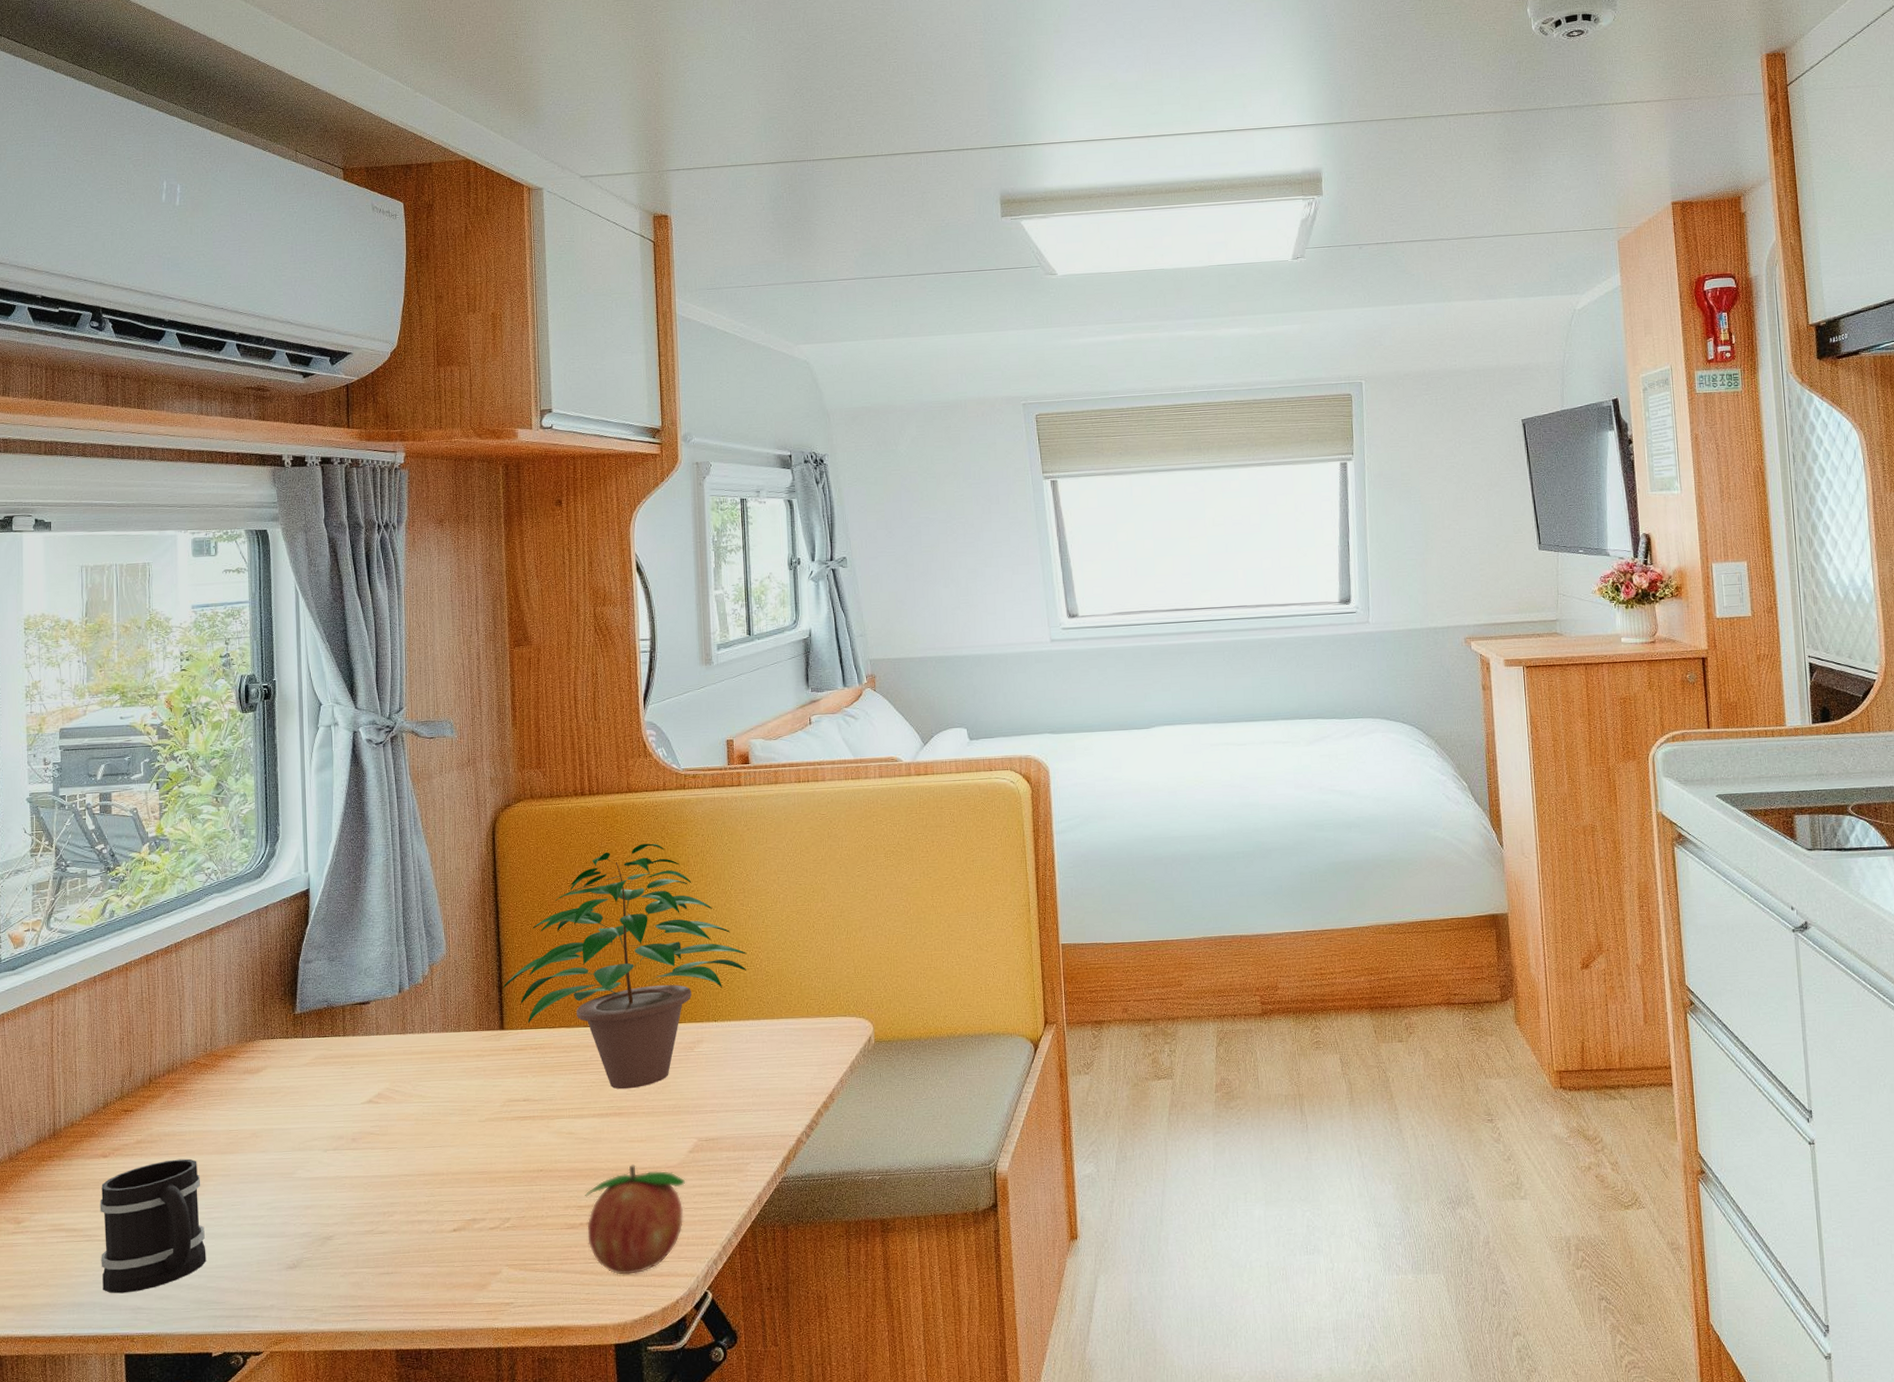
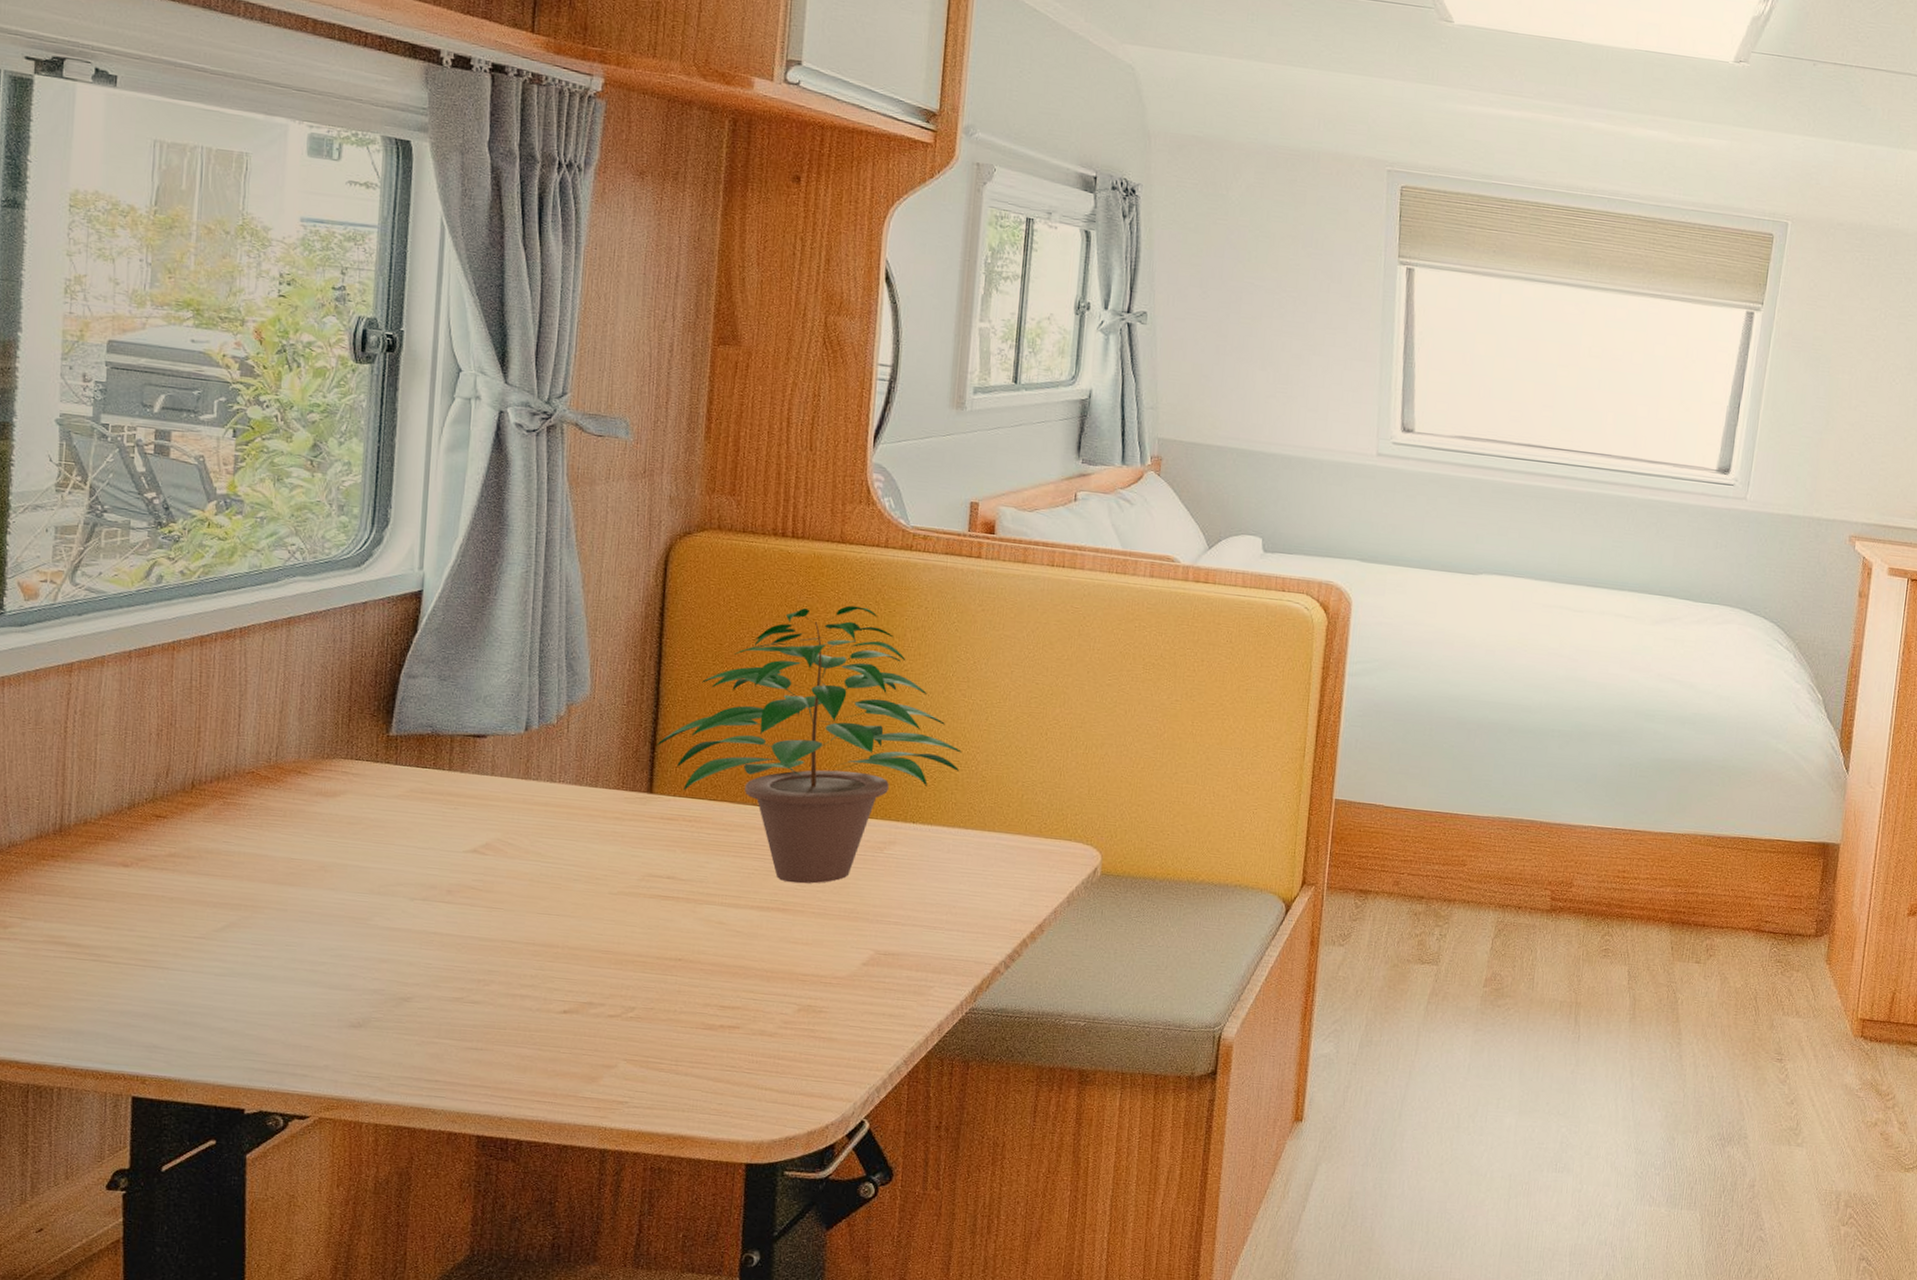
mug: present [99,1158,206,1294] -> none [110,881,249,1028]
fruit: present [585,1164,686,1275] -> none [727,969,854,1090]

